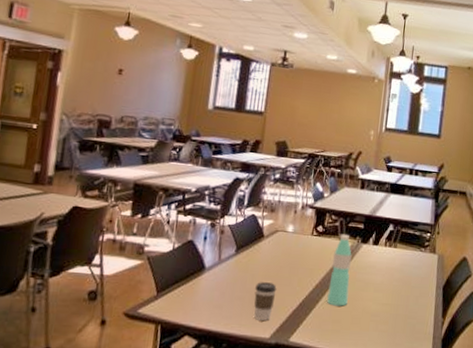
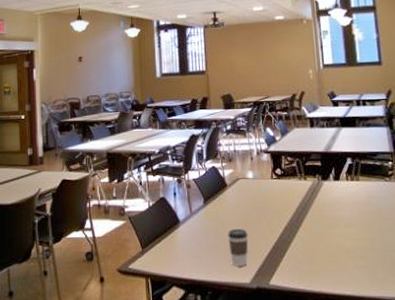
water bottle: present [326,234,352,306] -> none [296,173,320,246]

